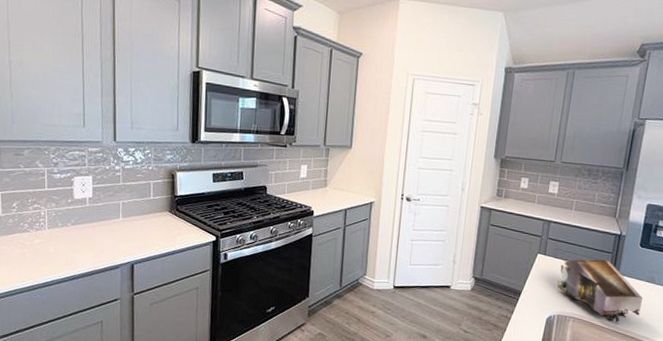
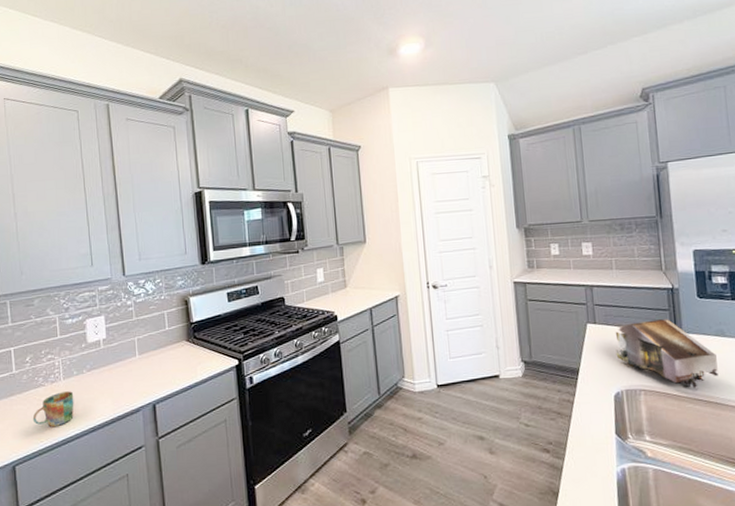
mug: none [16,239,57,270] -> present [32,391,74,427]

